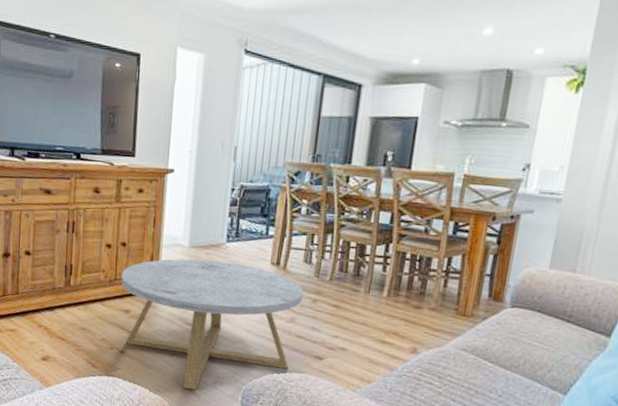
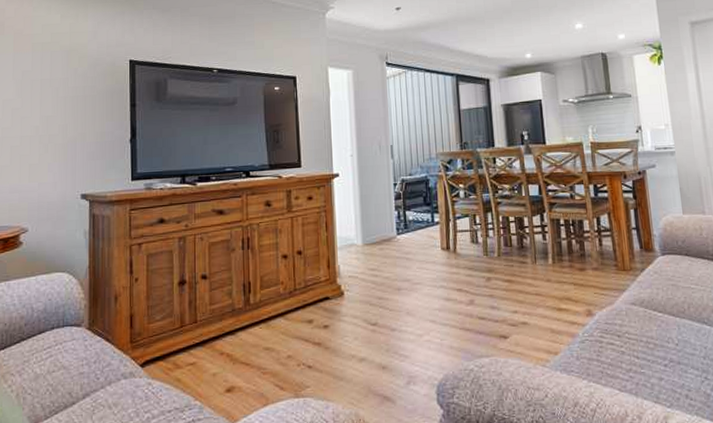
coffee table: present [120,259,303,391] -> none [300,254,477,396]

